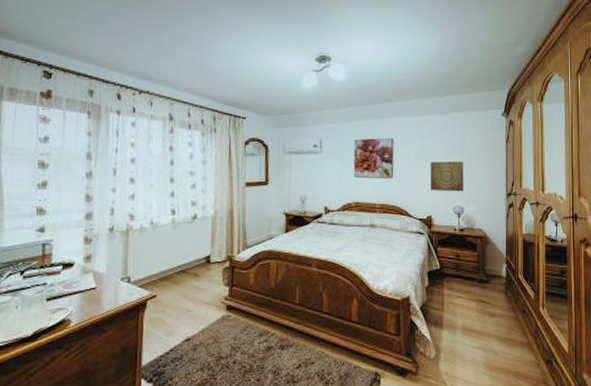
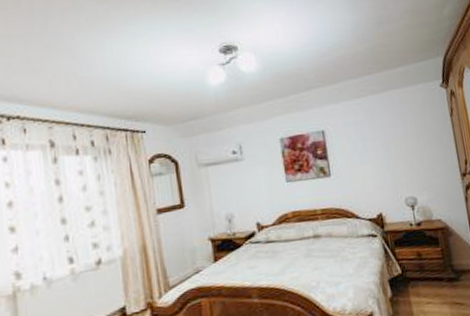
wall art: present [430,161,464,192] -> none [370,144,413,185]

